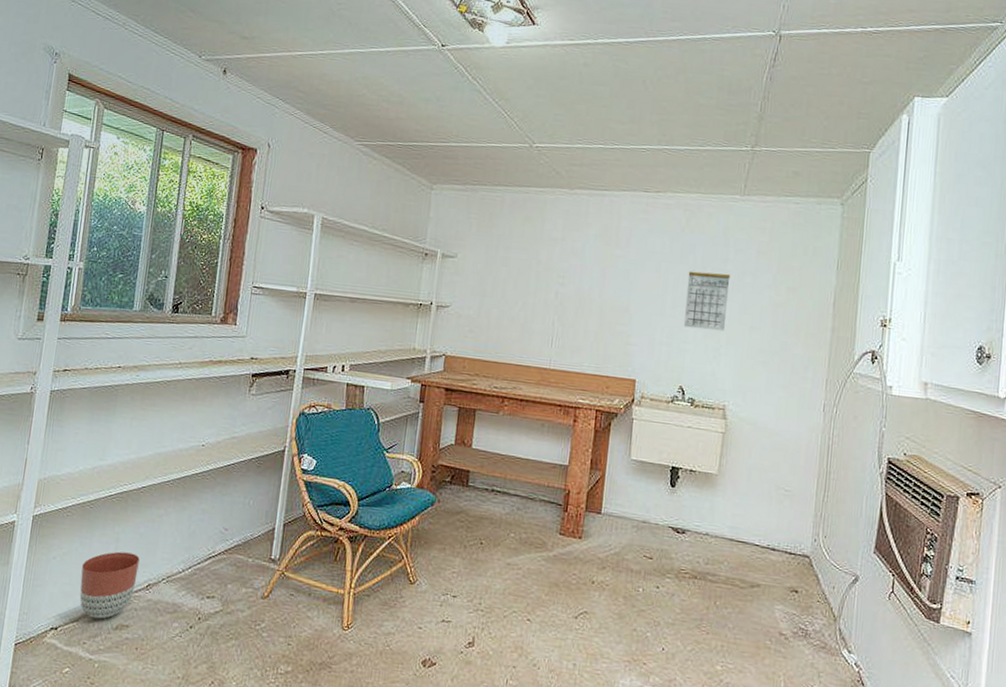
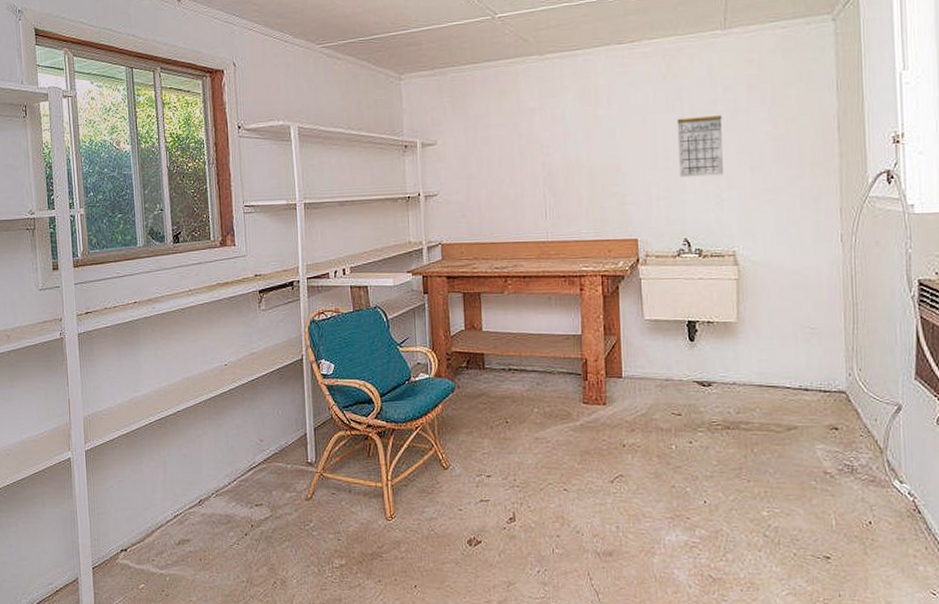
planter: present [79,551,140,619] -> none [137,473,189,537]

